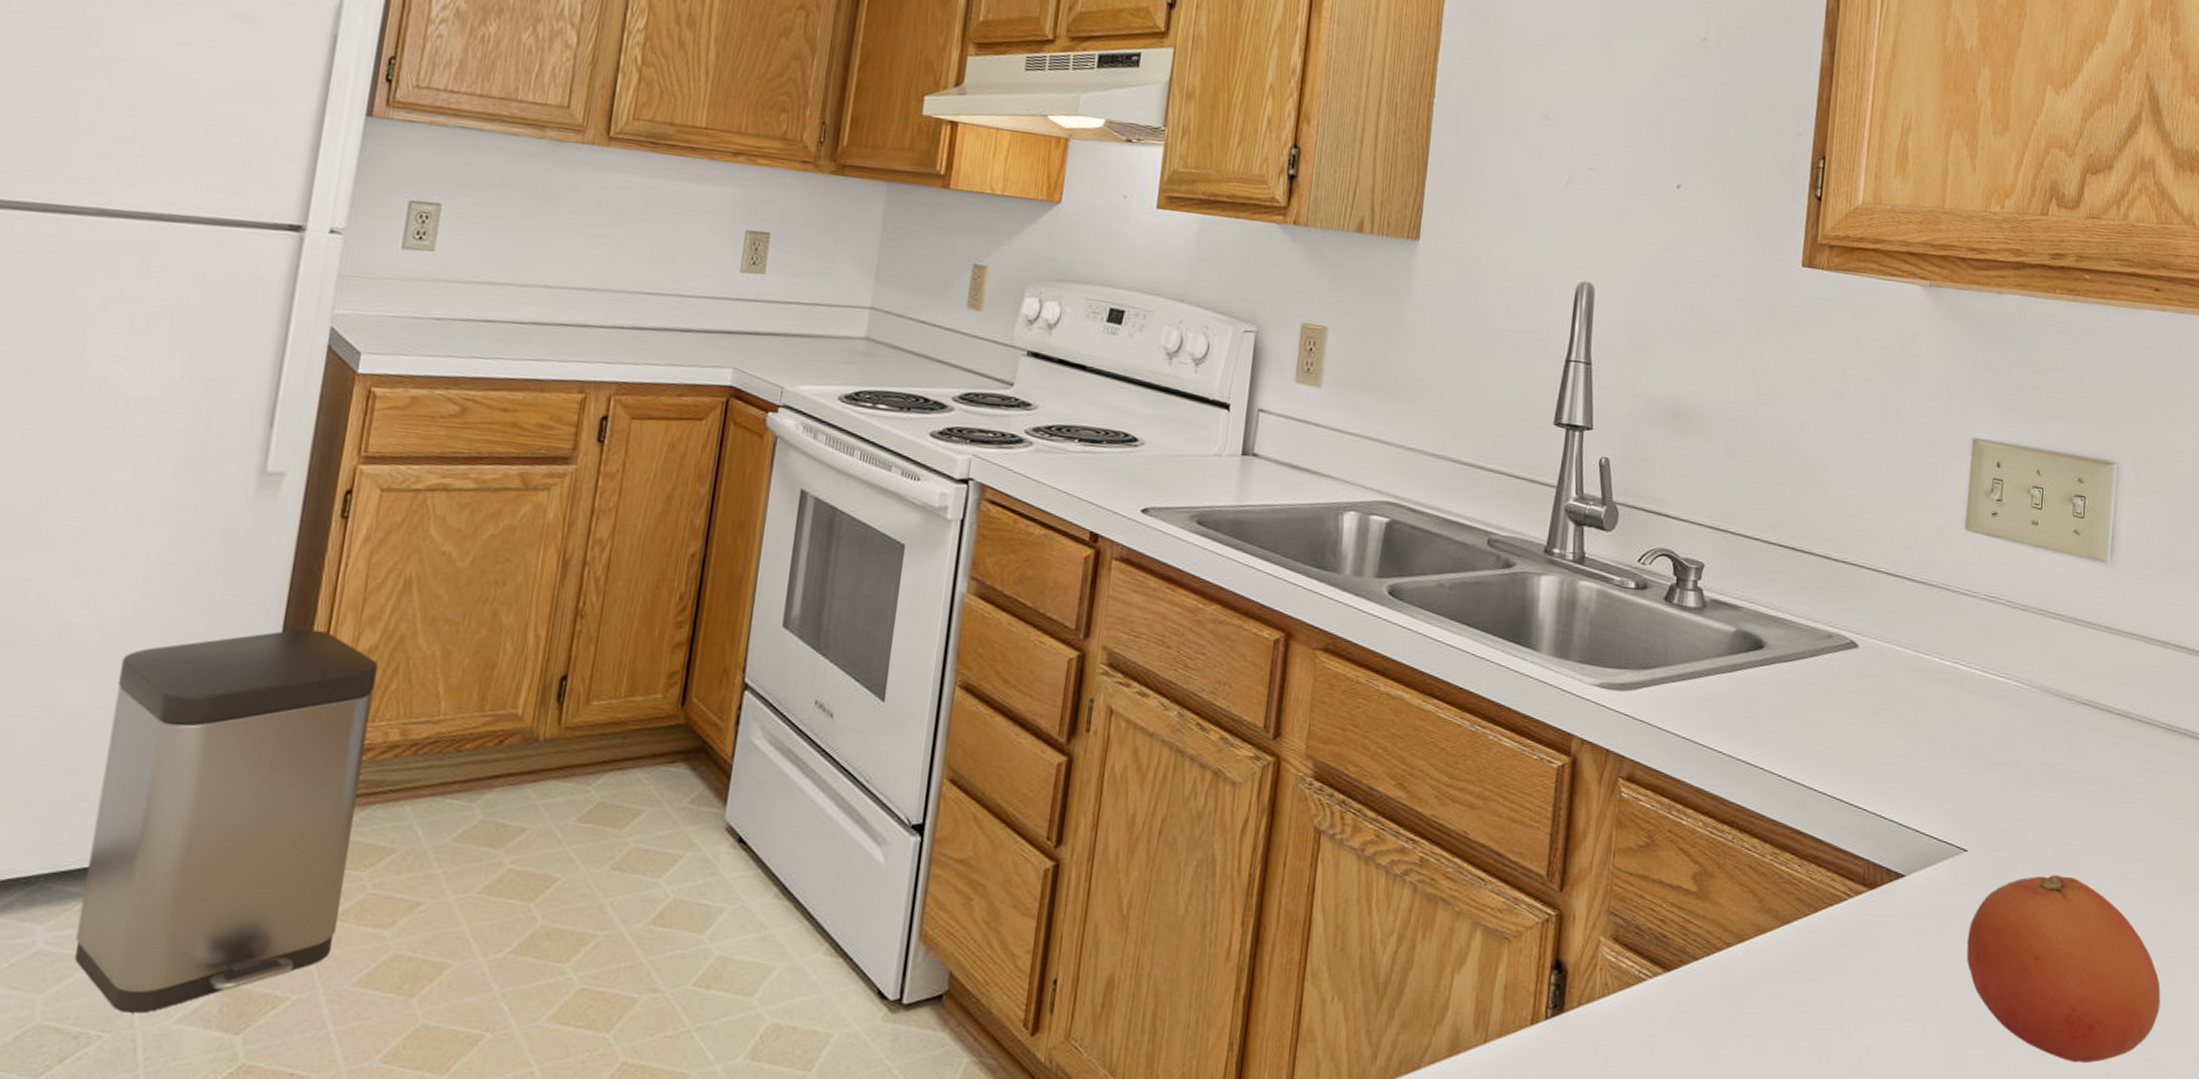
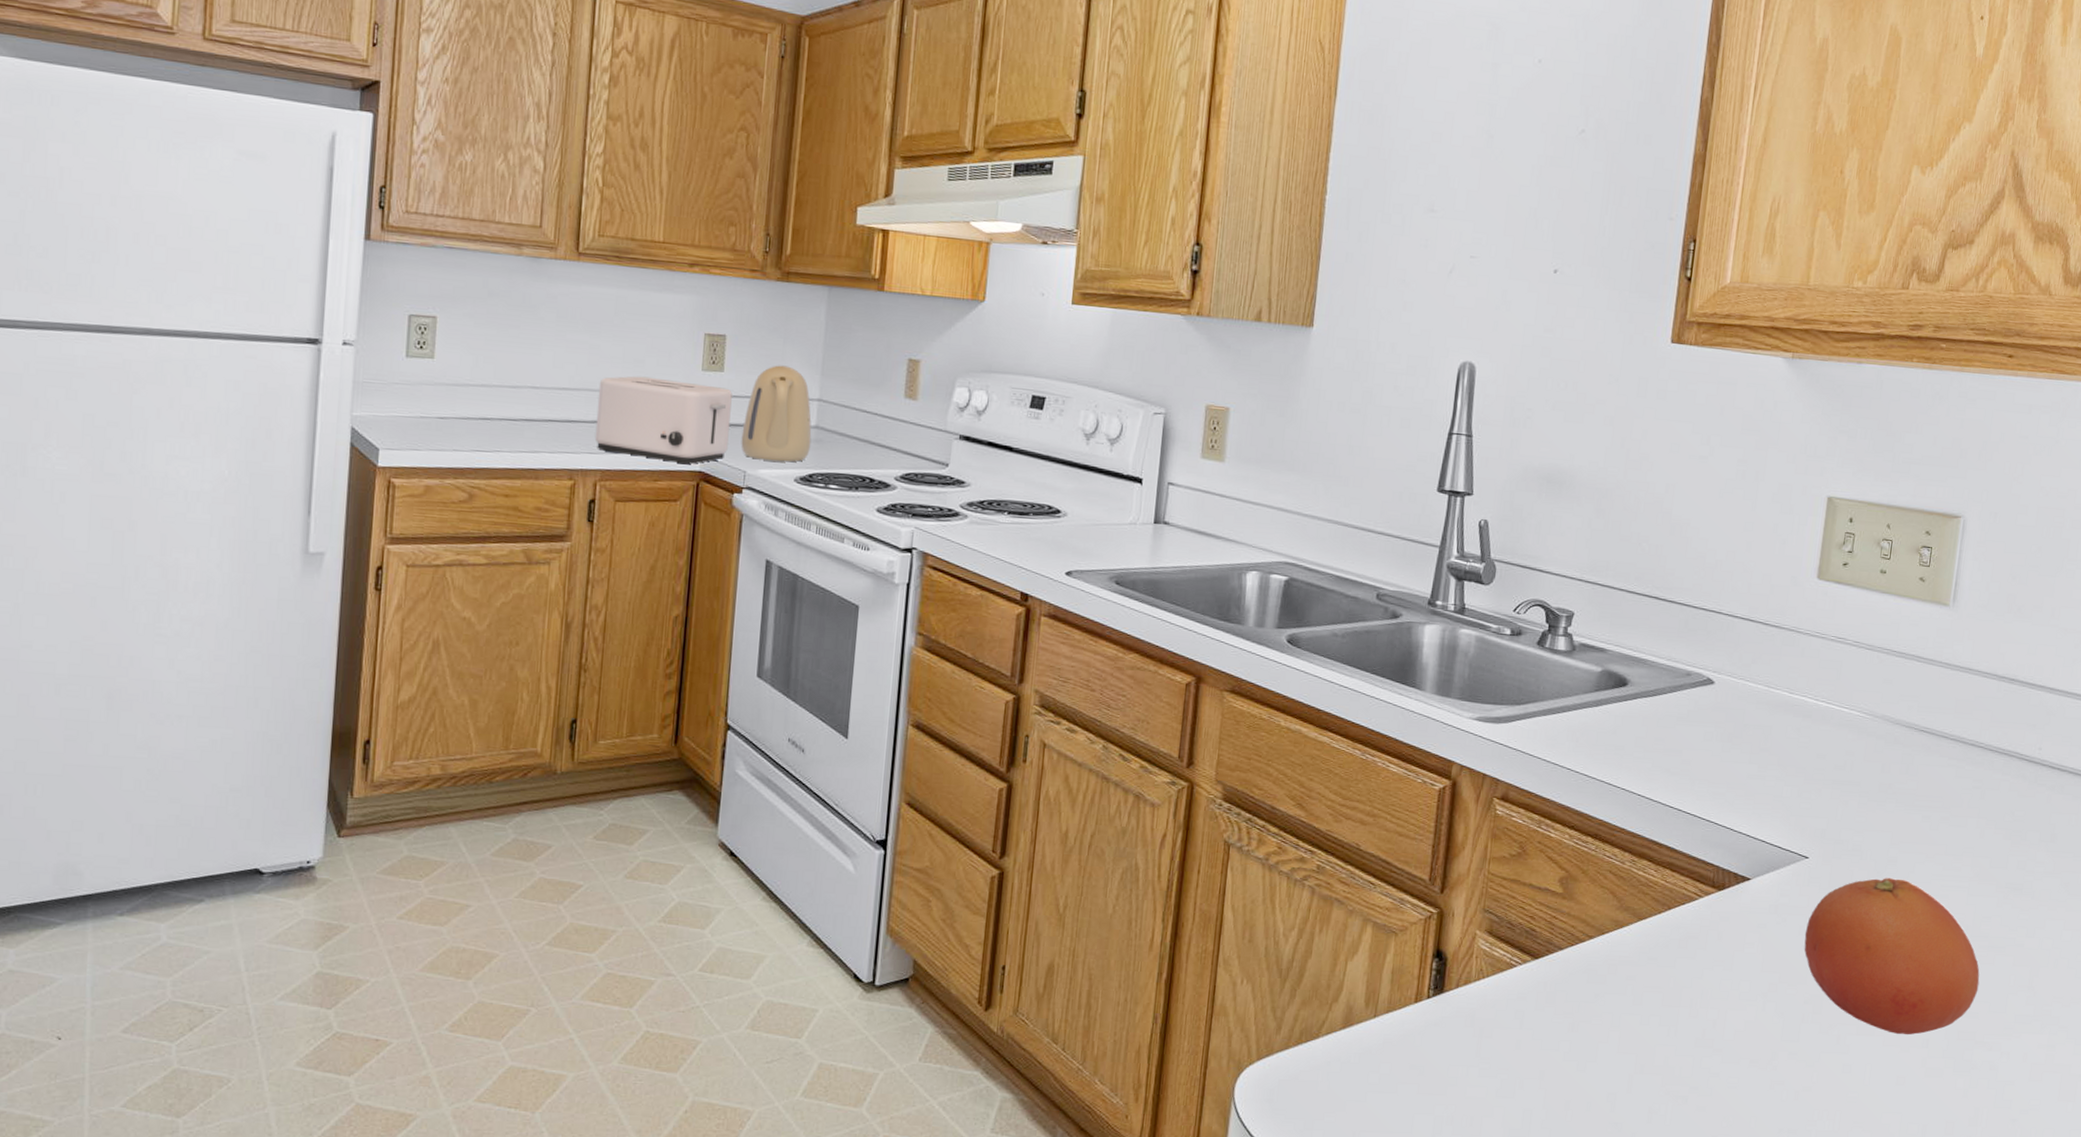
pedal bin: present [74,629,379,1013] -> none [192,683,418,992]
toaster: none [612,276,773,378] -> present [595,376,732,465]
kettle: none [779,267,862,378] -> present [741,365,812,463]

